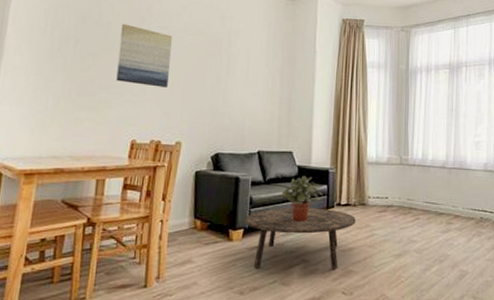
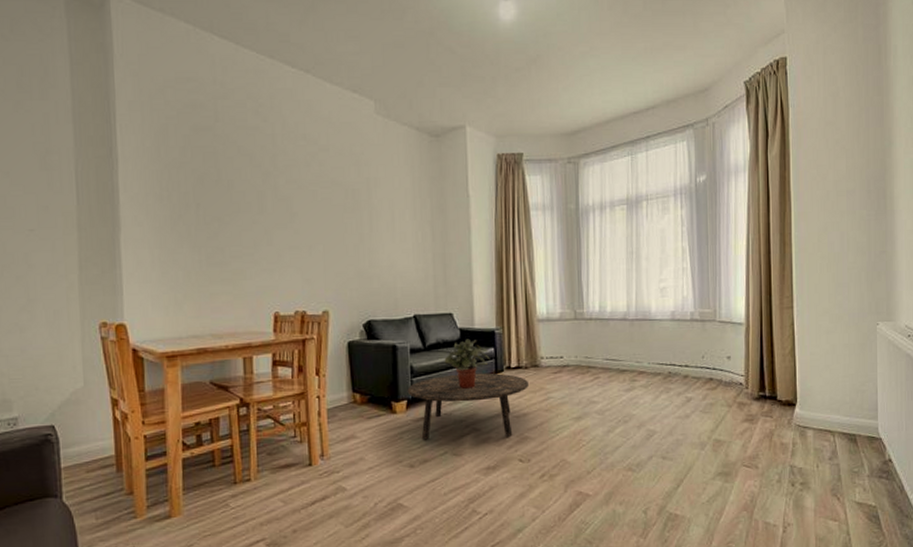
wall art: present [116,24,172,87] -> none [245,181,306,251]

